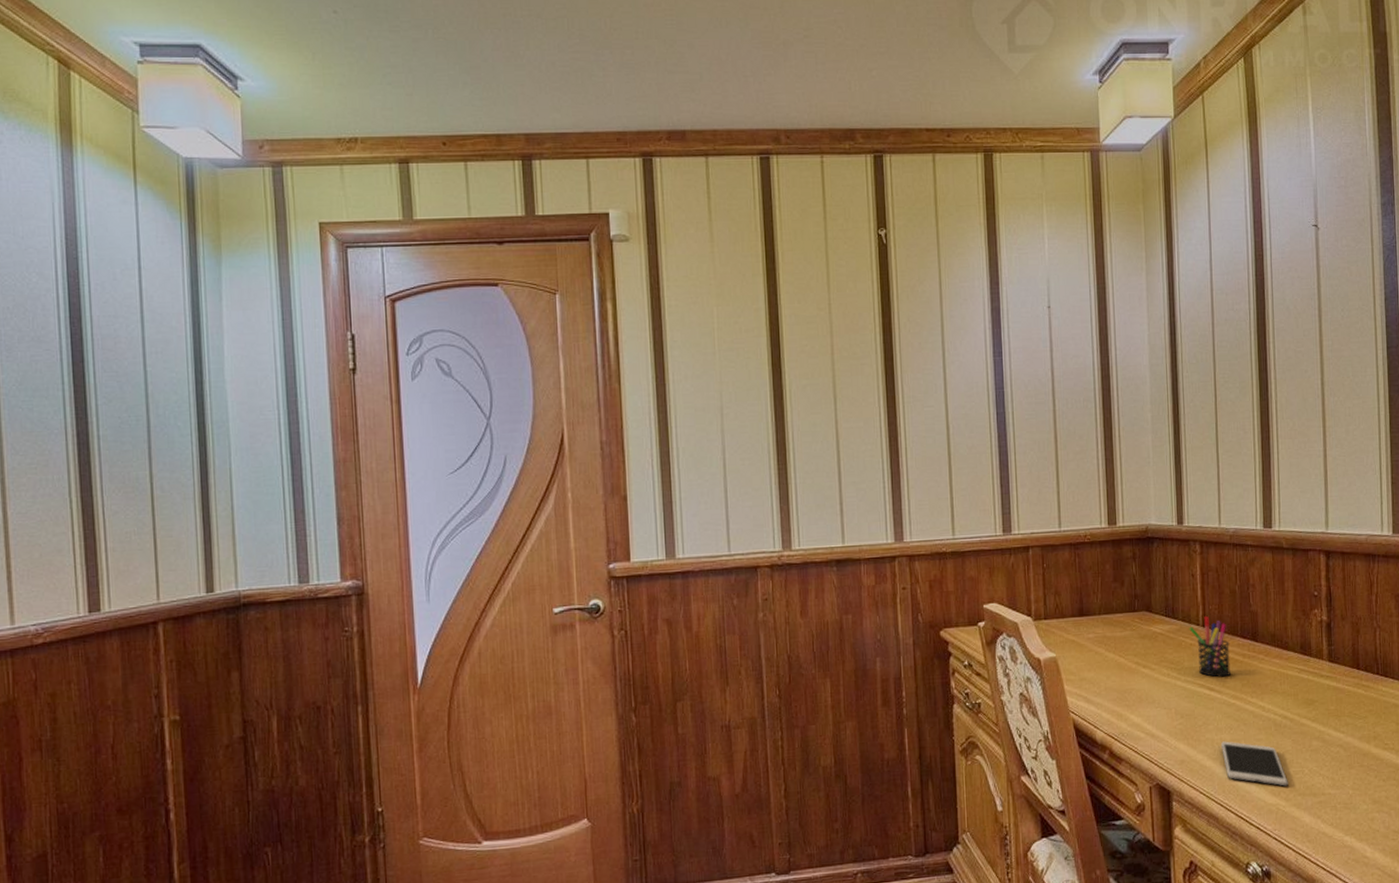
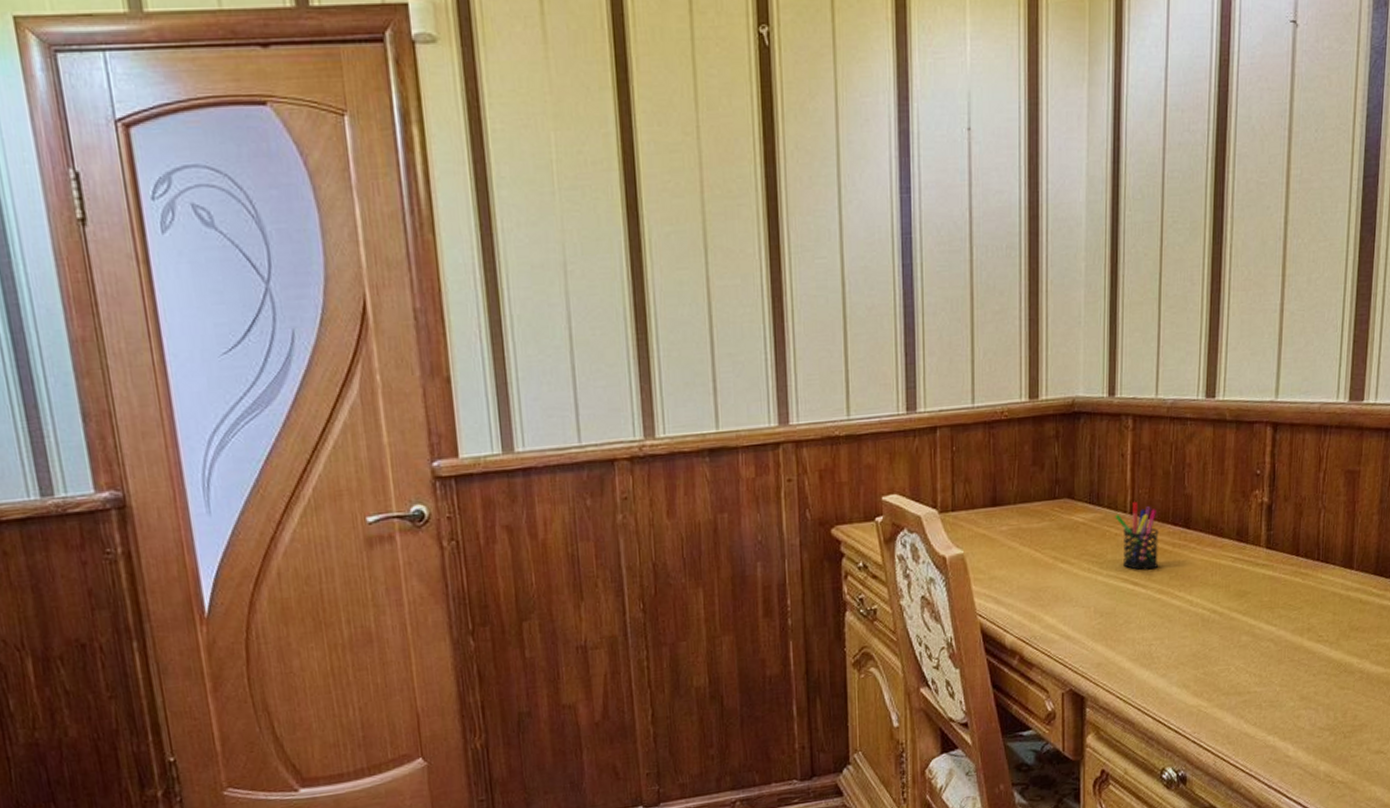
smartphone: present [1221,741,1288,786] -> none [1143,640,1212,686]

